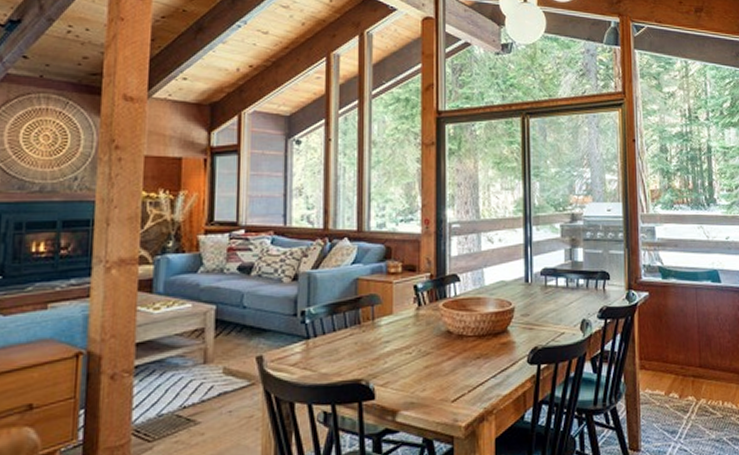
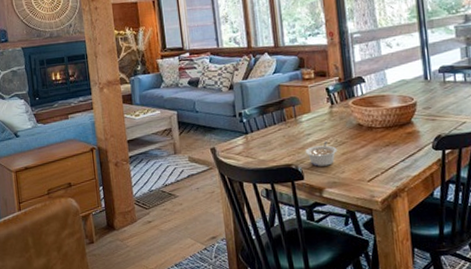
legume: none [380,351,419,383] -> present [305,141,337,167]

